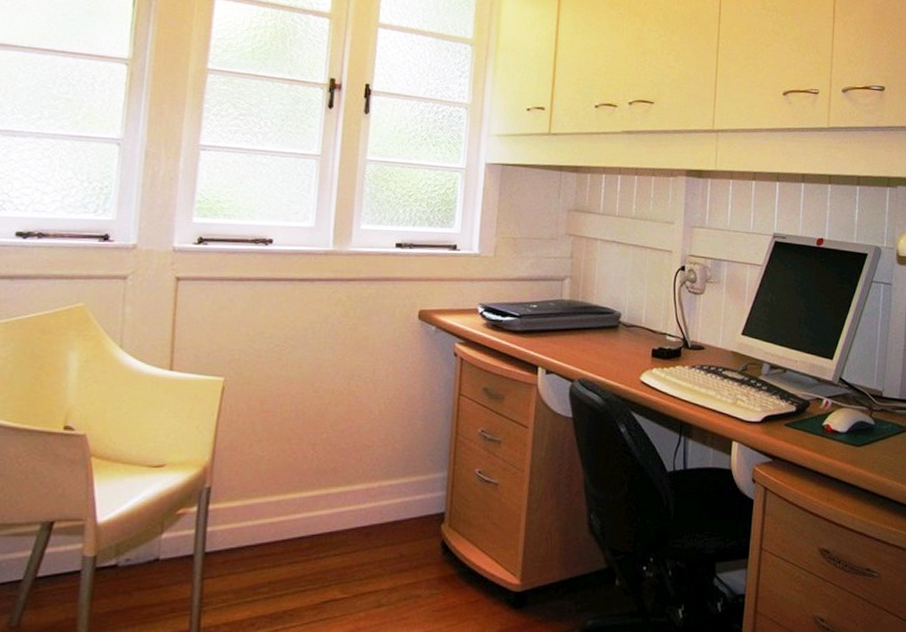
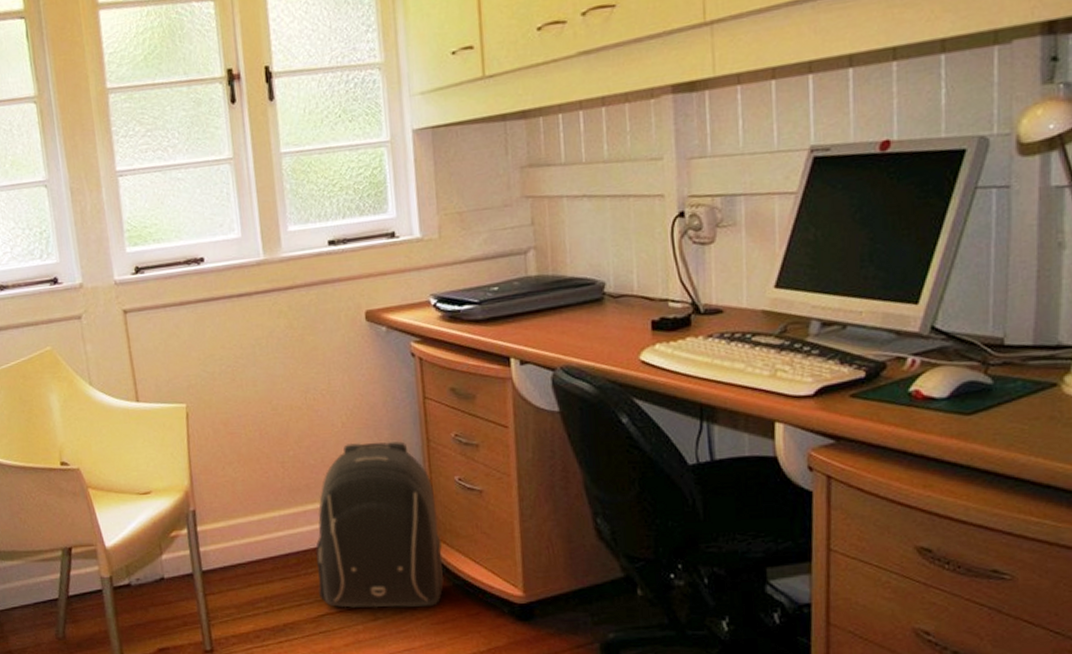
backpack: none [326,430,455,595] -> present [315,441,445,608]

